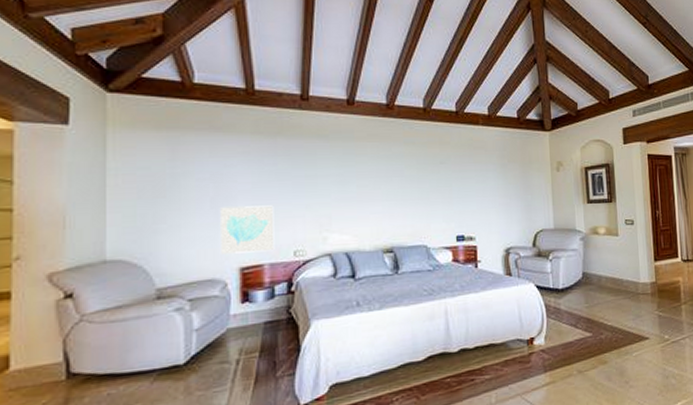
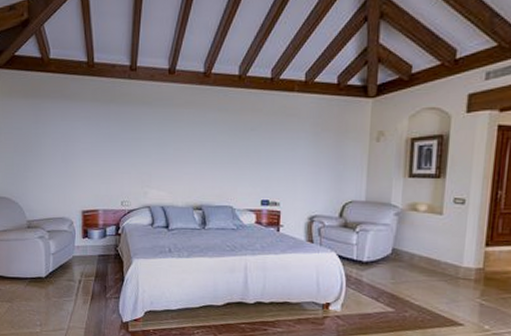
wall art: present [220,205,275,254] -> none [69,162,107,200]

